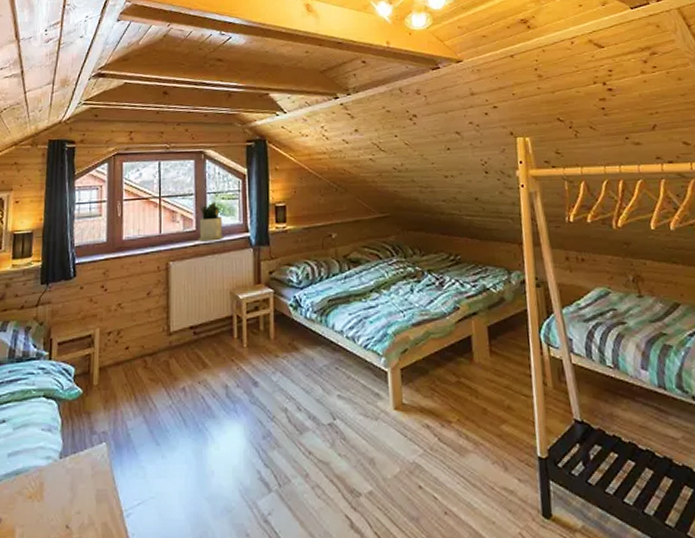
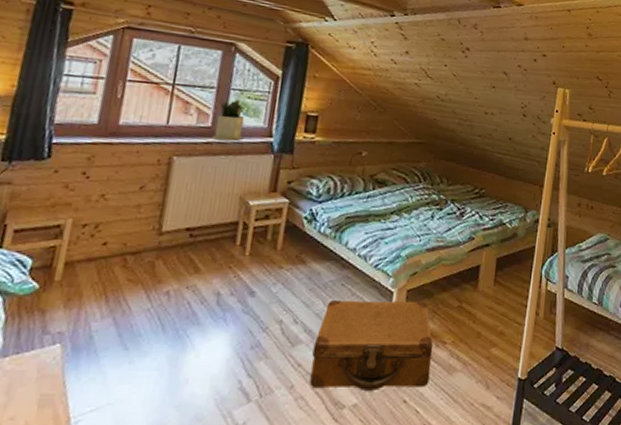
suitcase: none [320,379,442,477] -> present [309,299,433,390]

